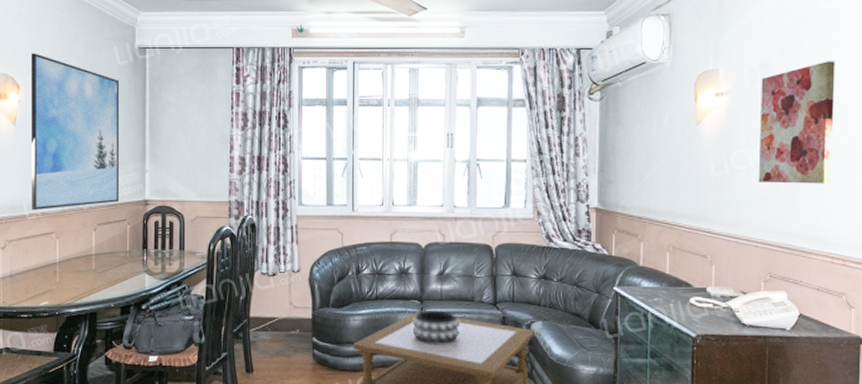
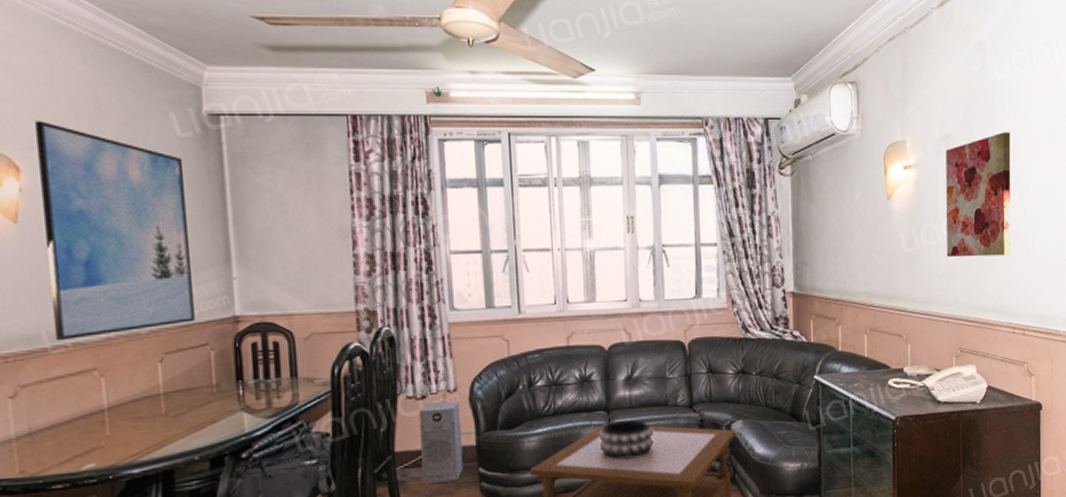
air purifier: none [268,279,301,346] -> present [419,400,464,484]

